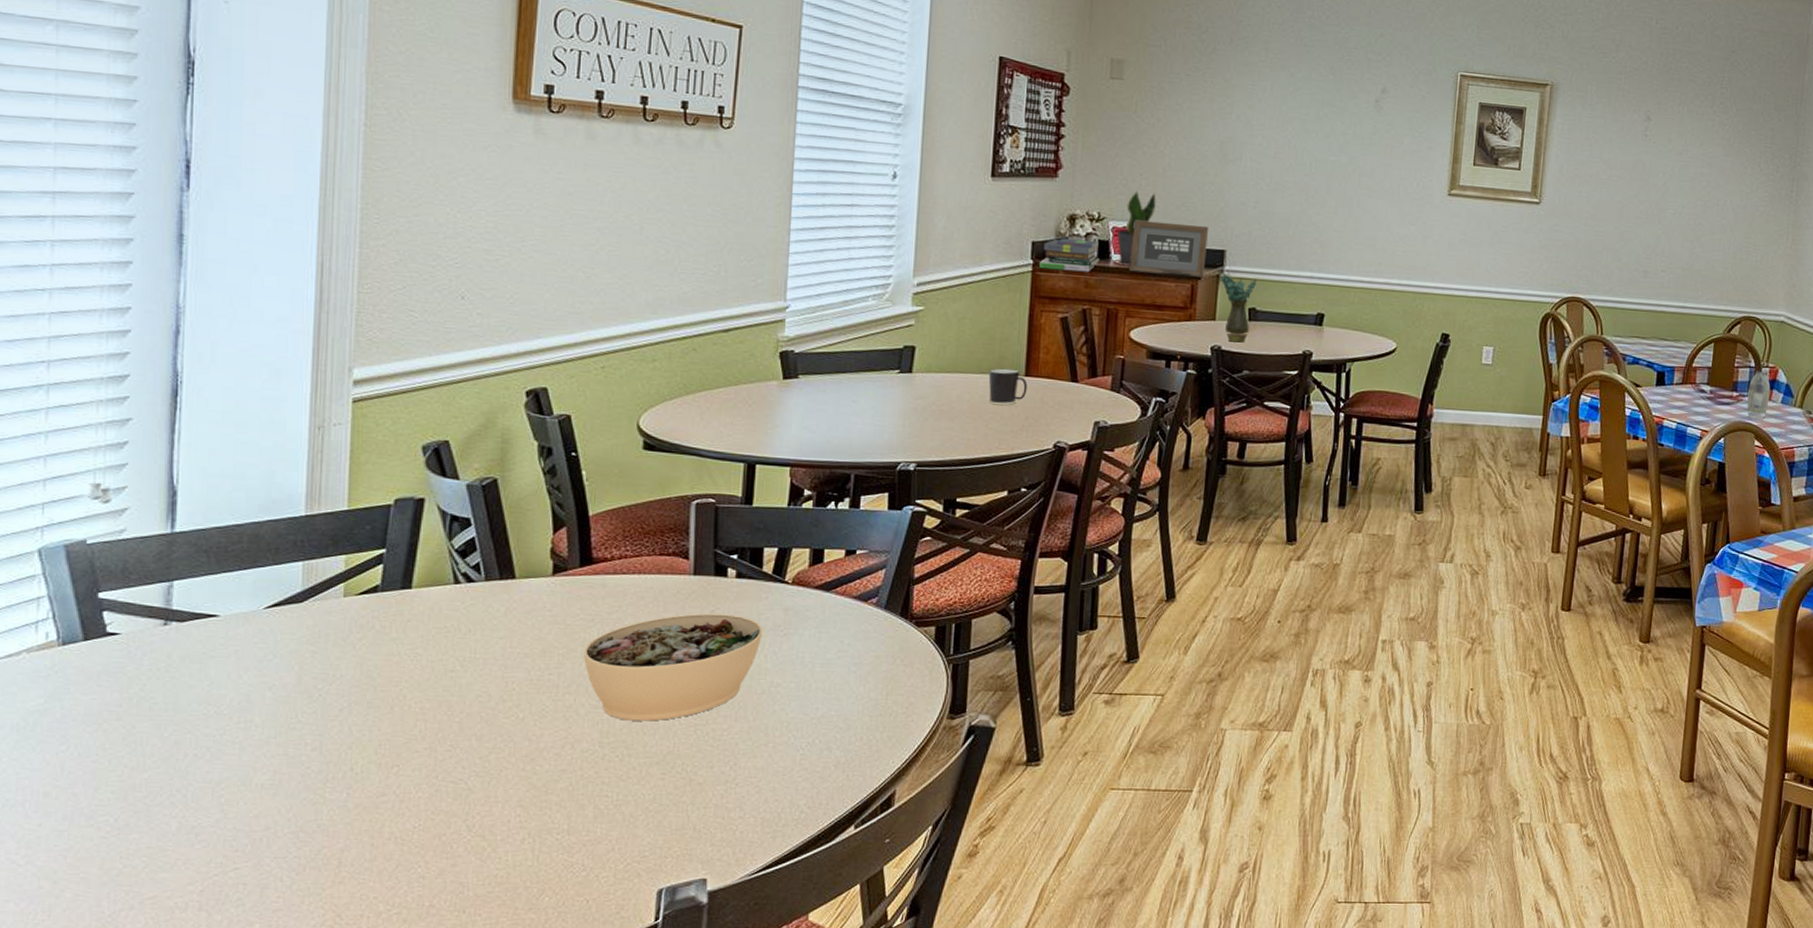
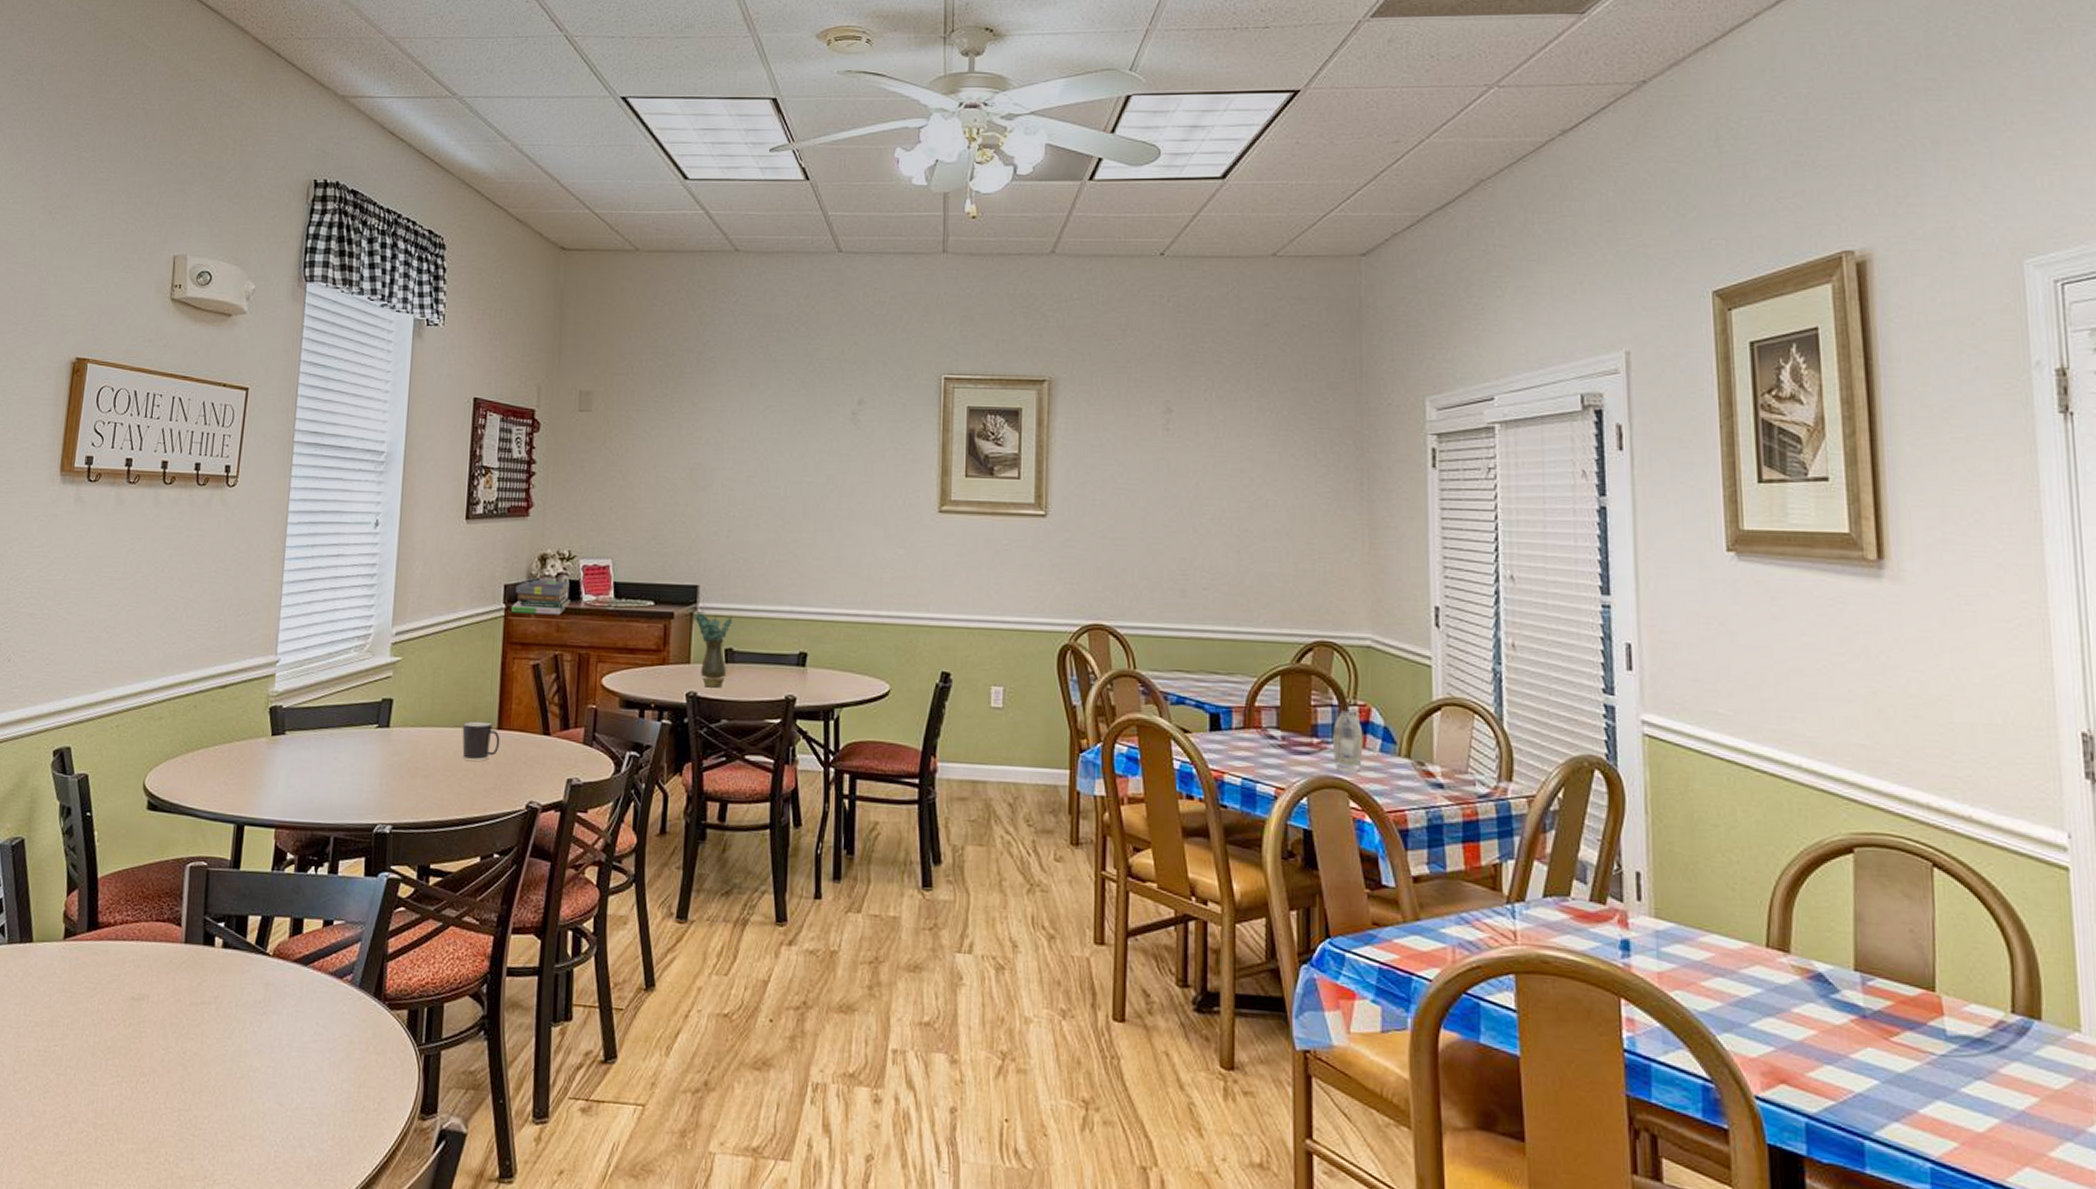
salad: present [583,613,764,721] -> none [84,985,245,1103]
potted plant: present [1116,190,1156,265] -> none [587,525,626,605]
picture frame: present [1129,220,1208,279] -> none [600,557,680,618]

